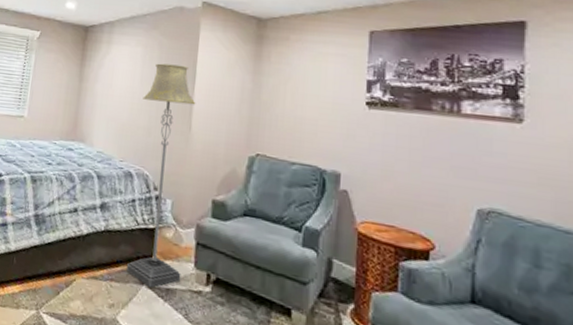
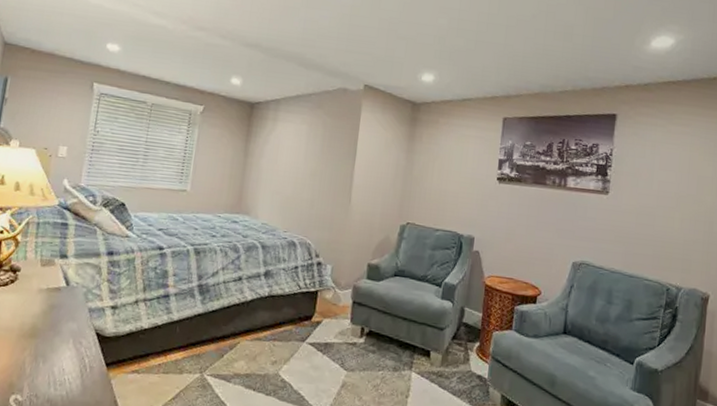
floor lamp: present [126,63,196,288] -> none [288,140,356,344]

